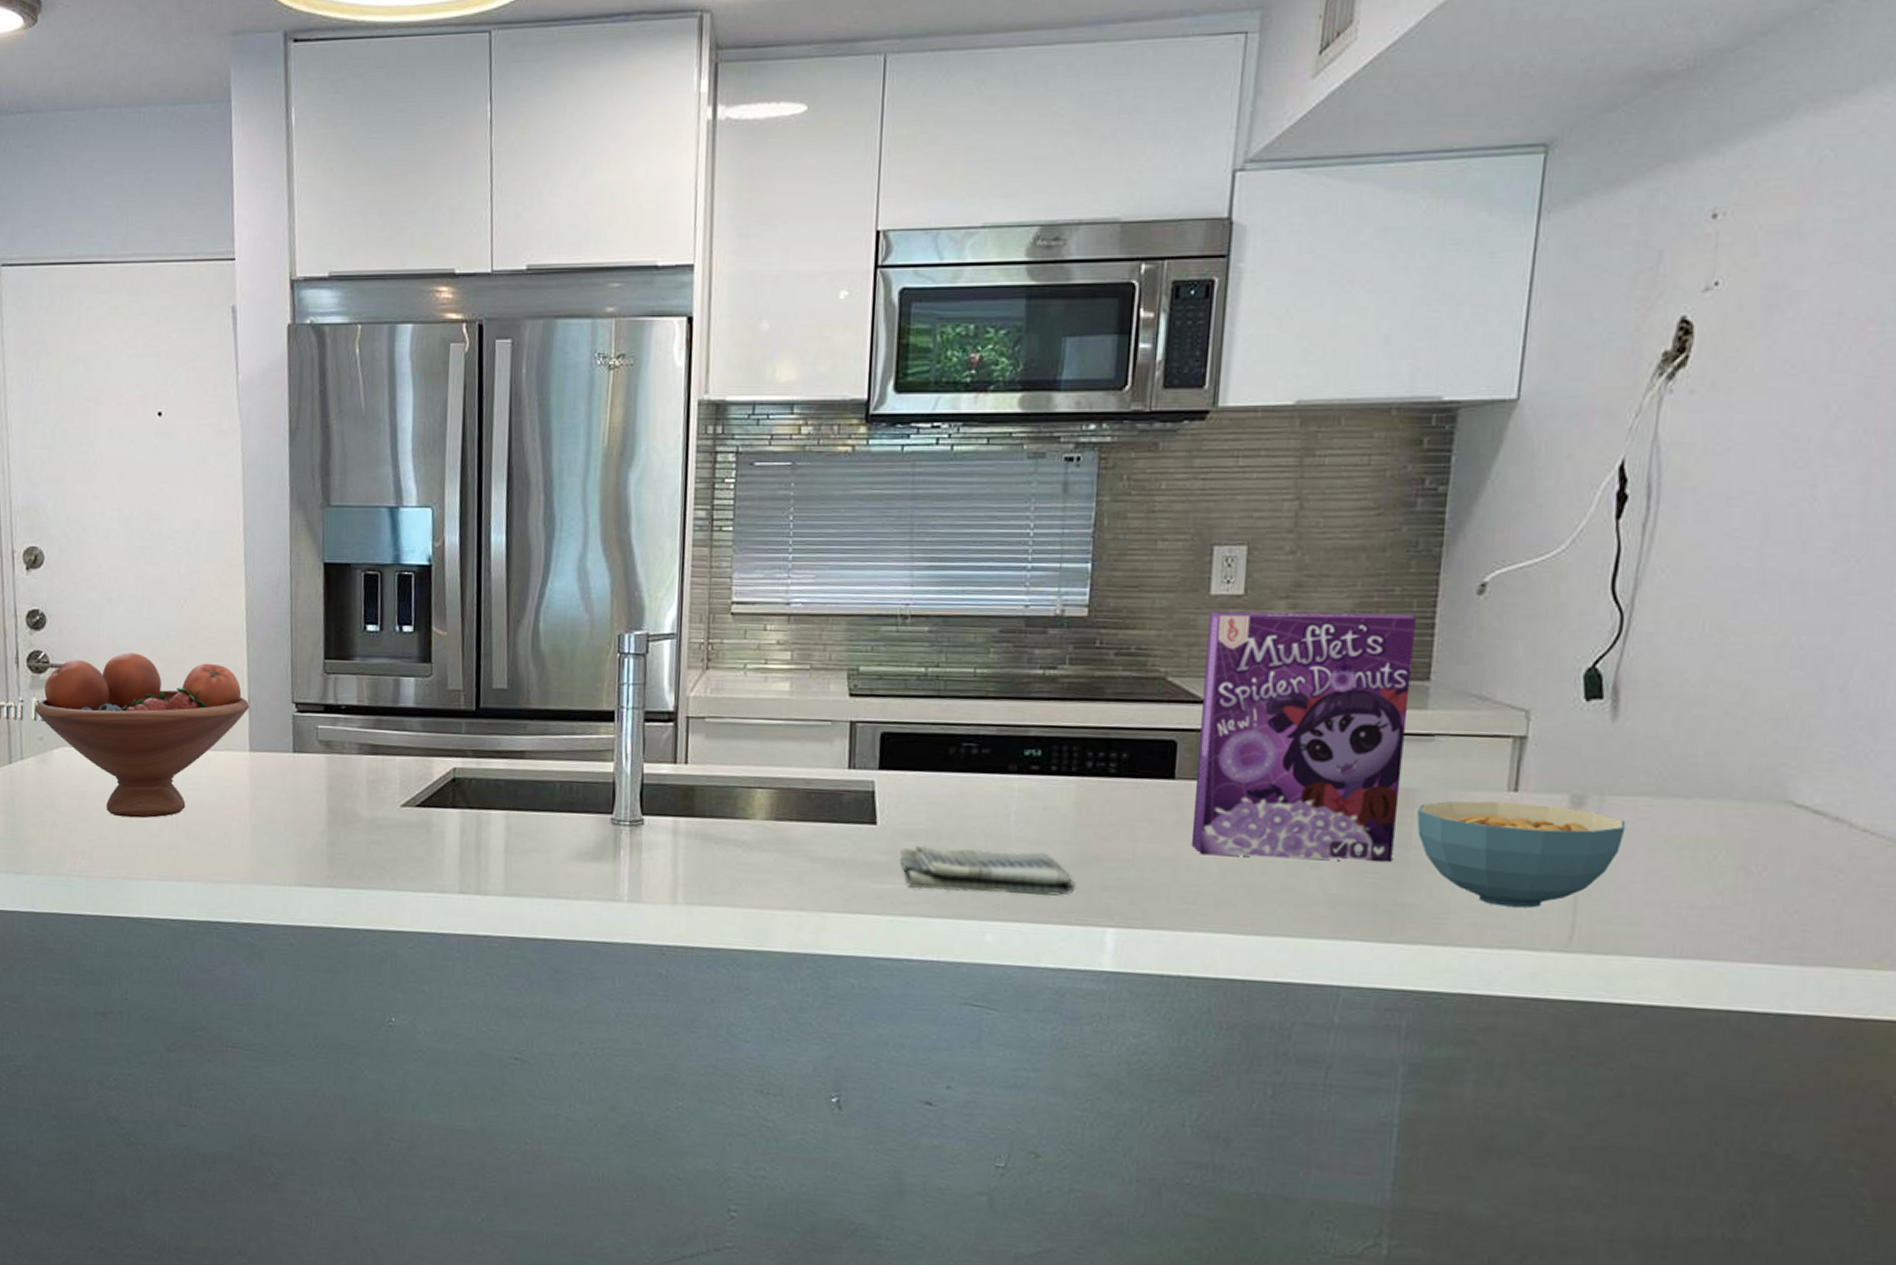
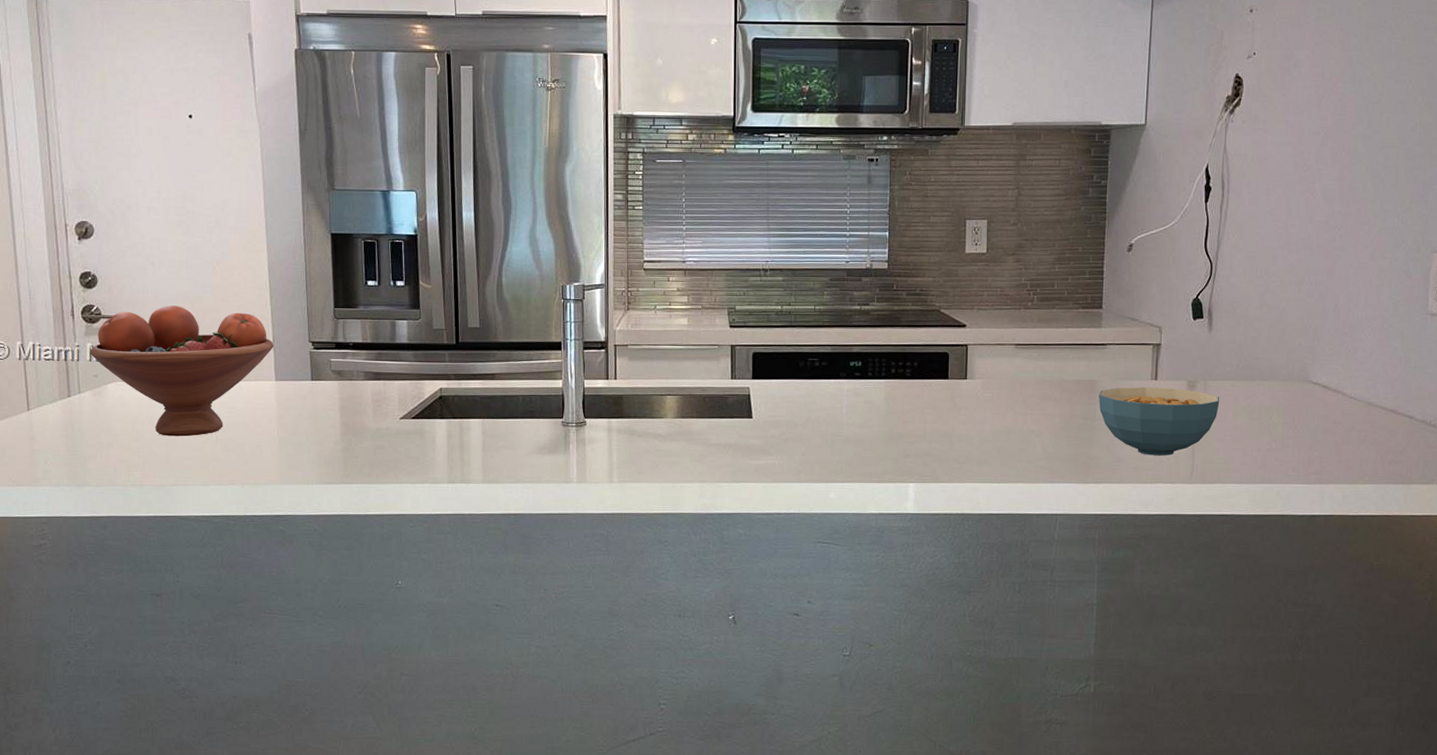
dish towel: present [900,845,1075,896] -> none [769,432,887,463]
cereal box: present [1191,611,1417,862] -> none [960,264,1093,430]

